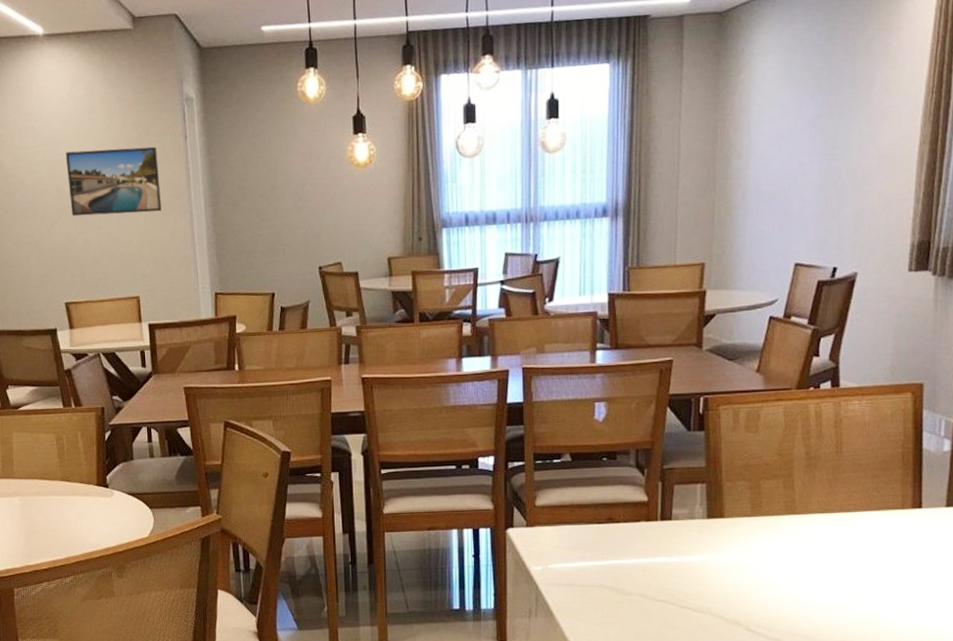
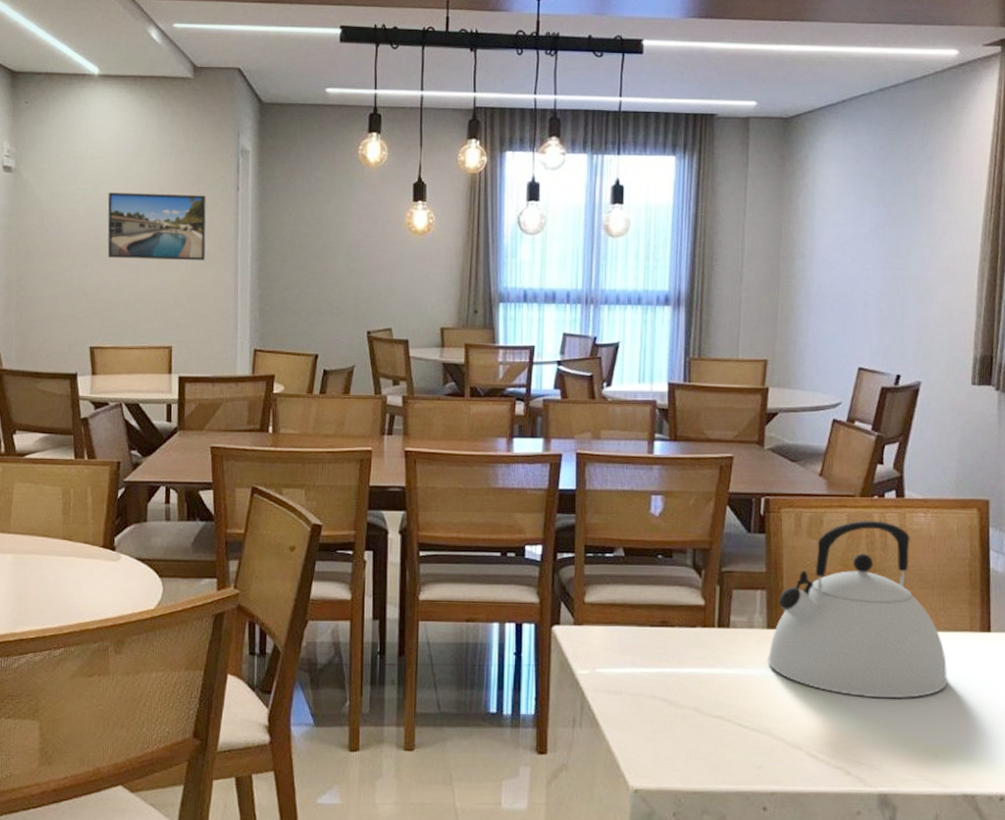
kettle: none [708,410,880,576] -> present [768,520,949,699]

